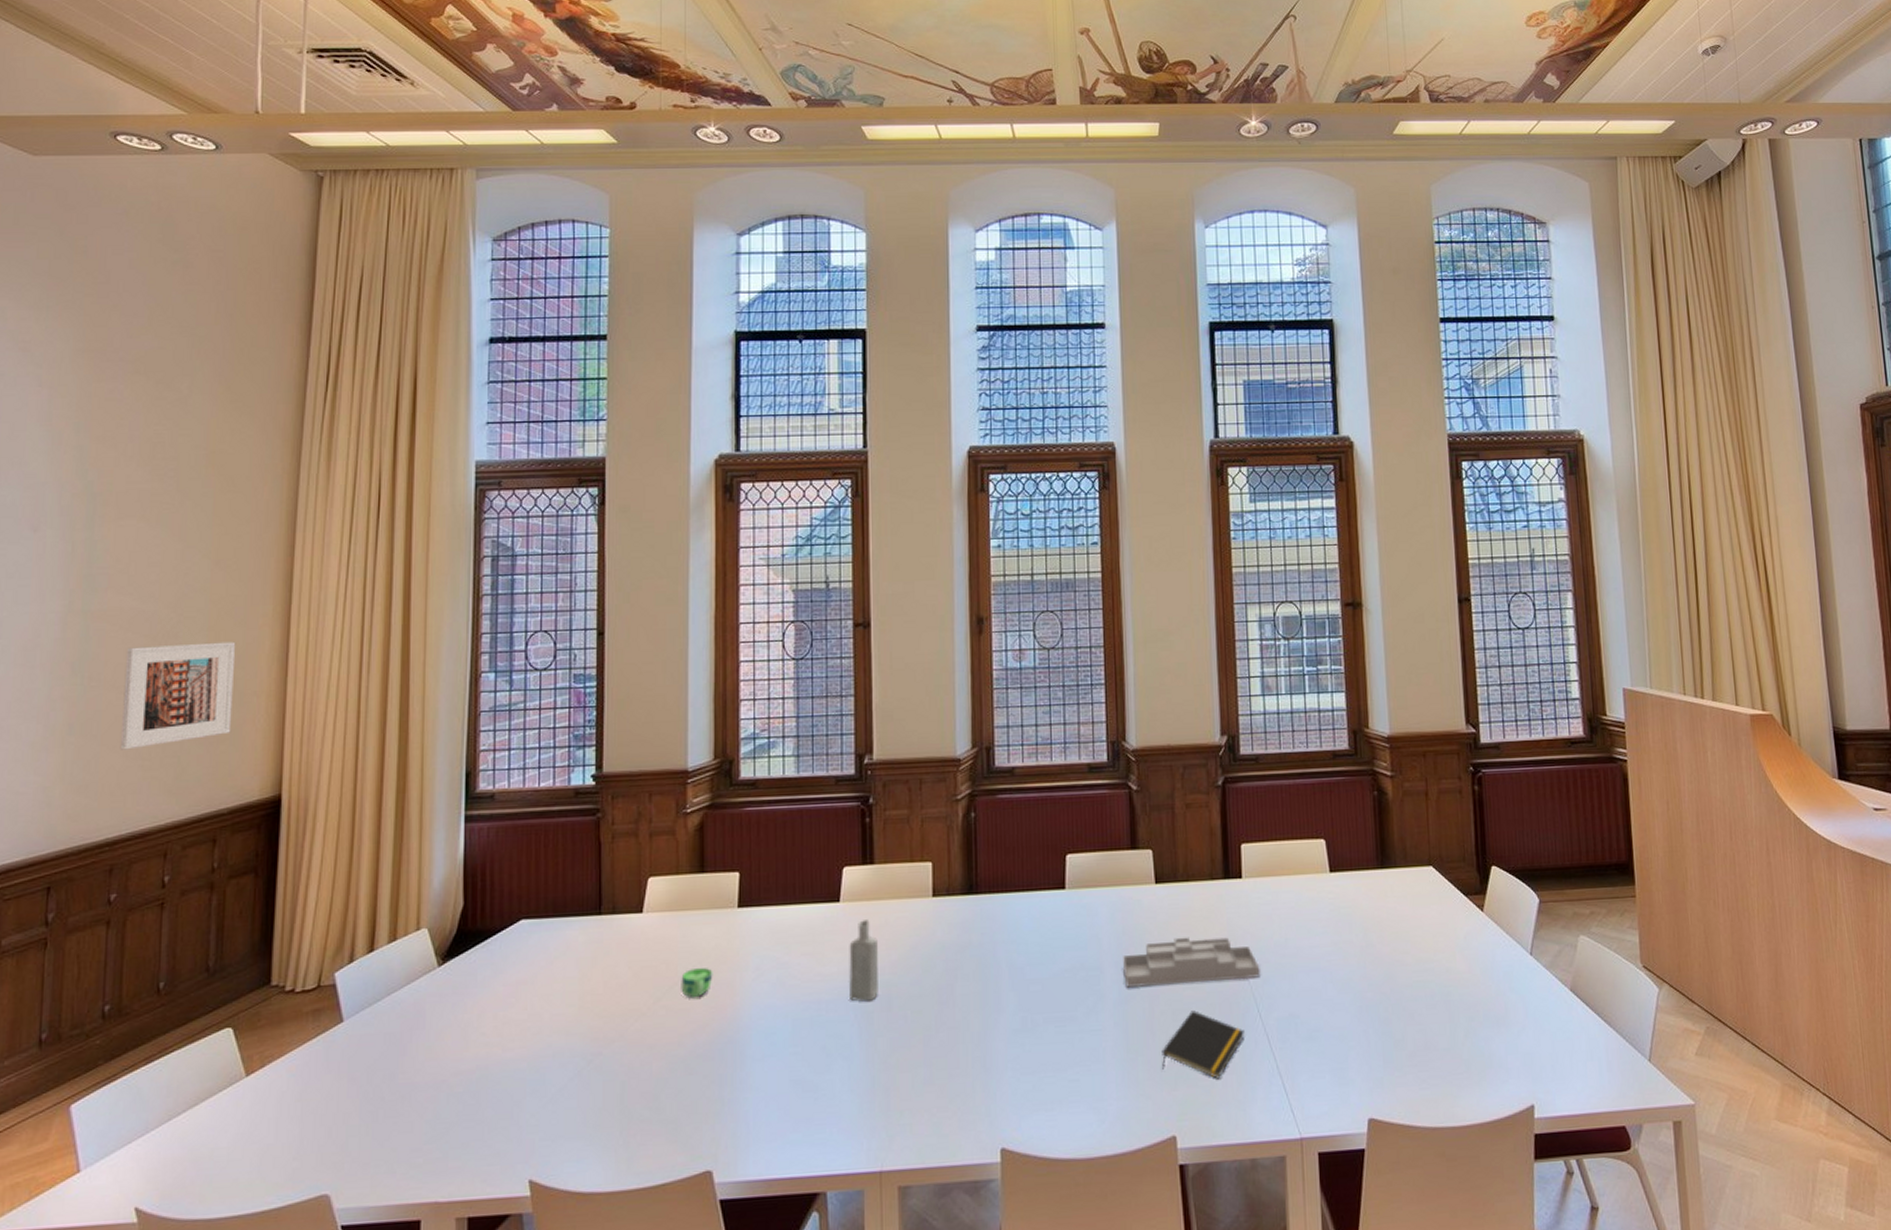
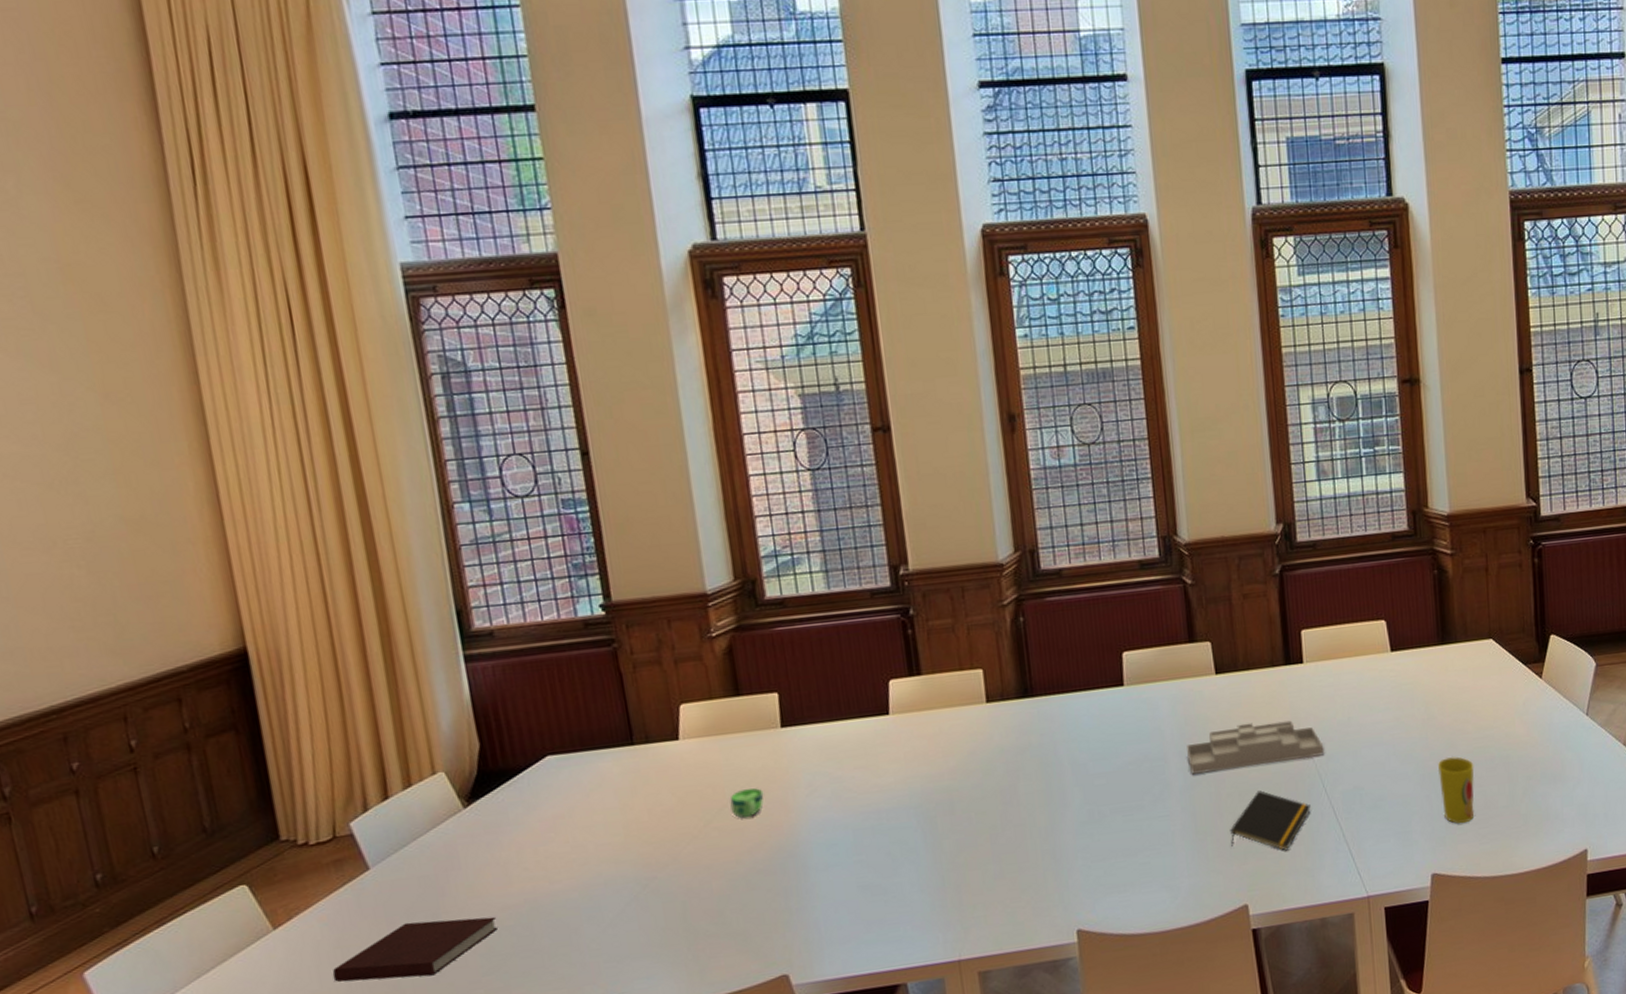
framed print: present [120,641,236,750] -> none [19,484,171,612]
notebook: none [288,1080,448,1139] -> present [332,916,497,982]
bottle: present [848,920,878,1002] -> none [903,730,940,808]
cup: none [1376,989,1414,1065] -> present [1438,756,1474,824]

